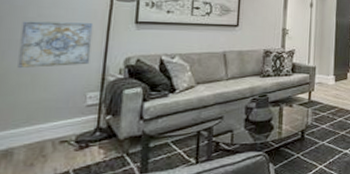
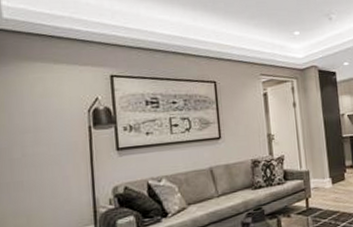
wall art: present [17,21,94,69] -> none [9,156,80,212]

